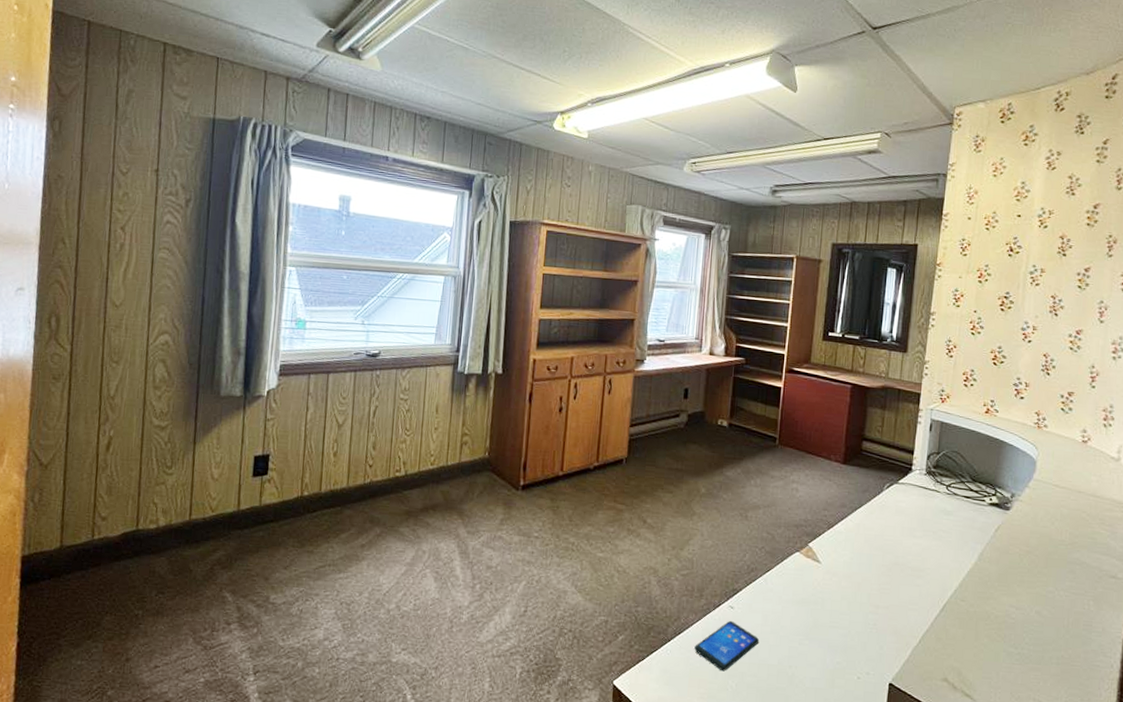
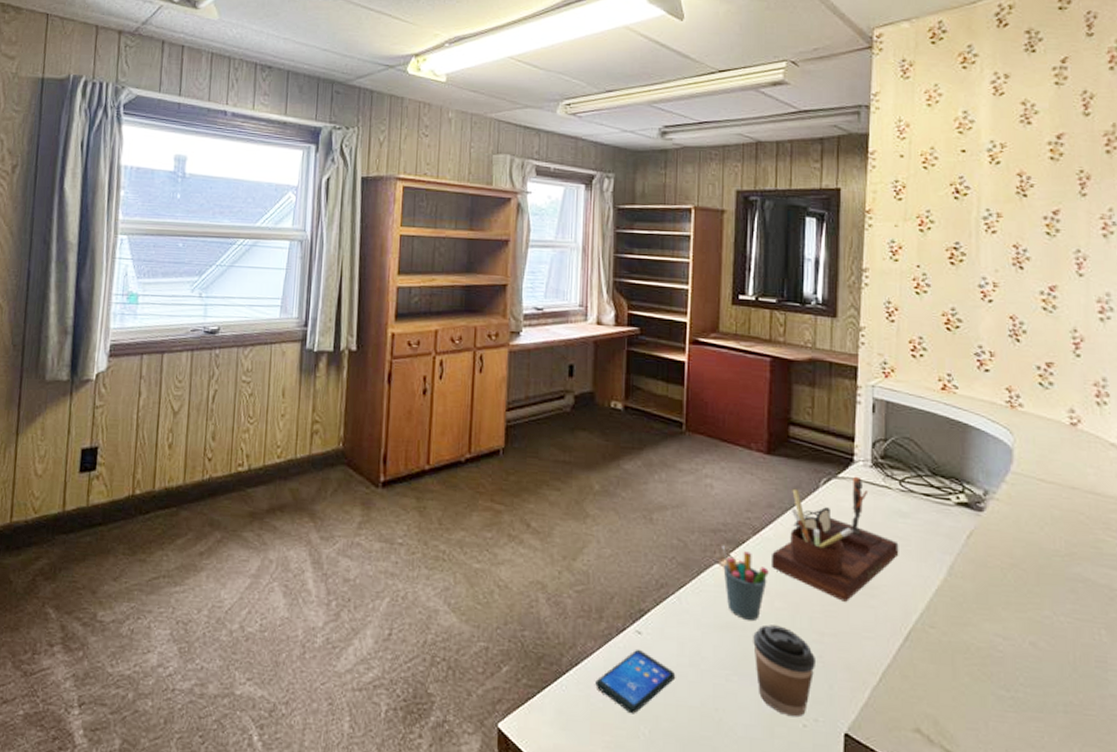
pen holder: none [802,537,839,597] -> present [722,545,769,620]
coffee cup: none [822,600,871,672] -> present [753,624,815,718]
desk organizer: none [841,482,942,581] -> present [772,476,899,602]

